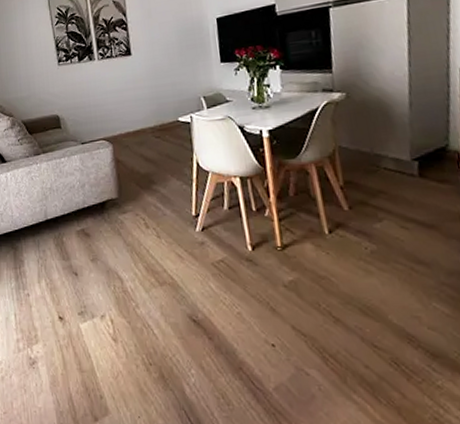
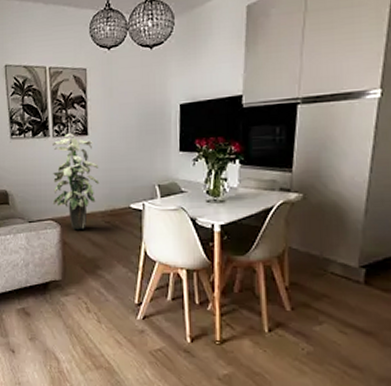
indoor plant: none [98,55,147,147] -> present [52,134,100,229]

